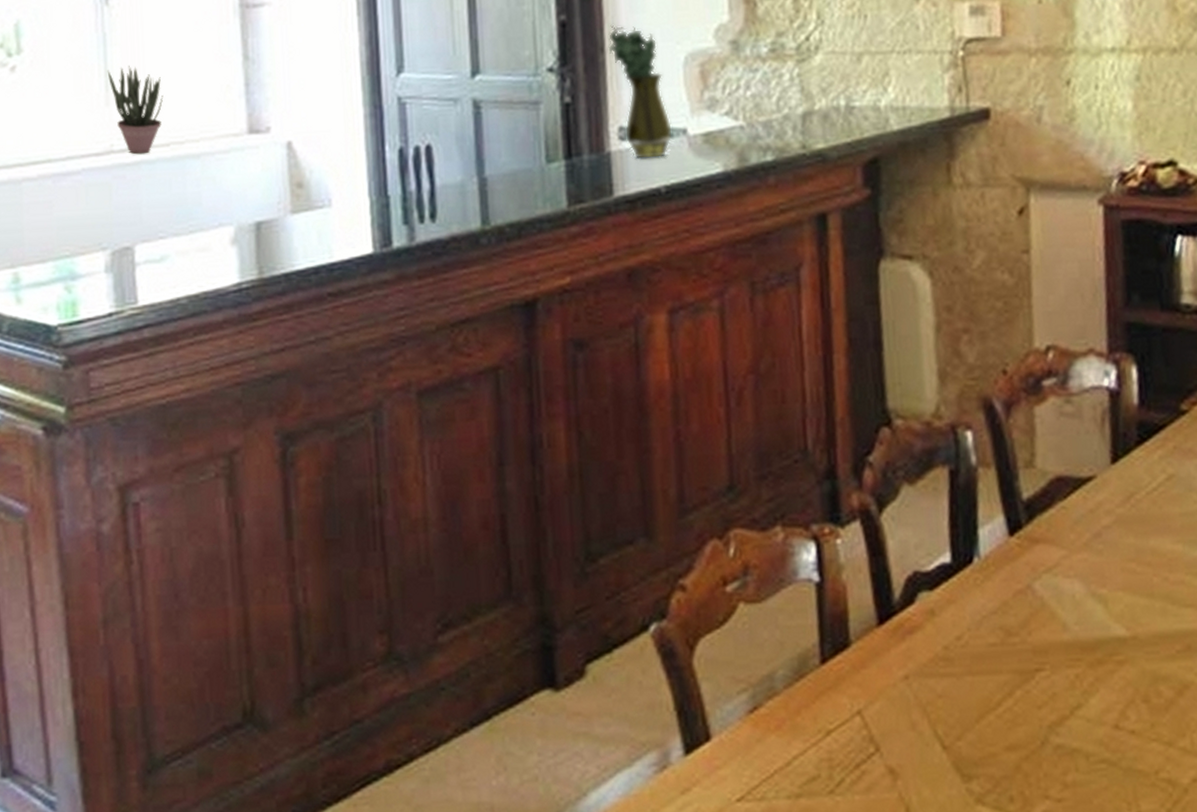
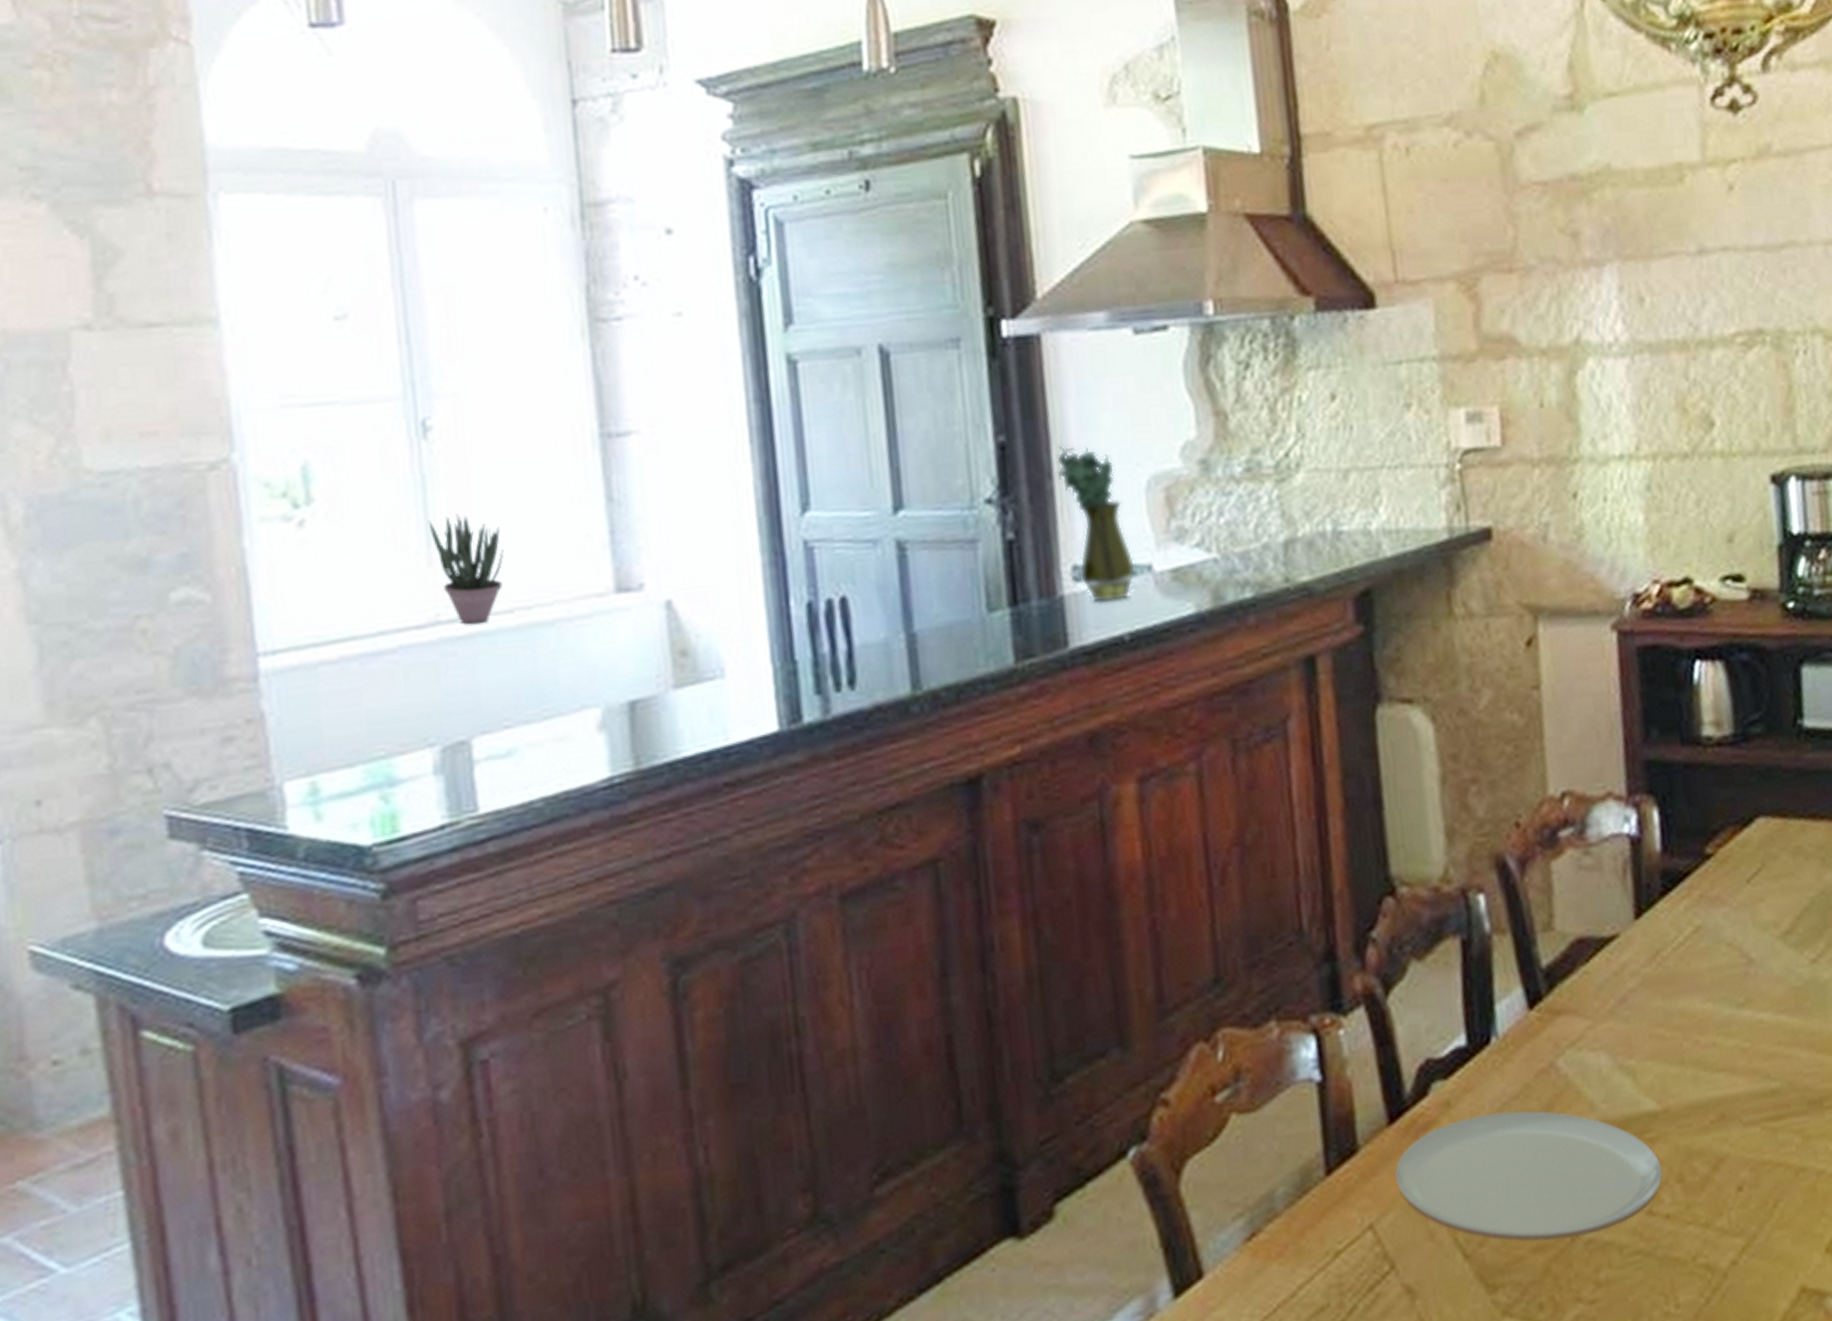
plate: none [882,624,1129,742] -> present [1394,1110,1662,1242]

